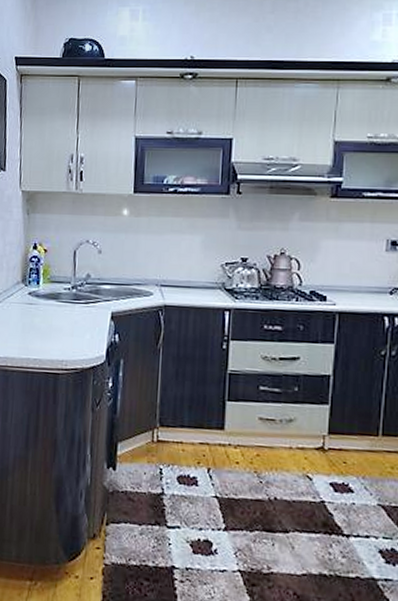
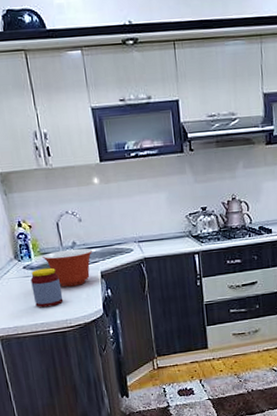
jar: none [32,297,65,343] -> present [30,267,64,308]
mixing bowl: none [51,281,108,324] -> present [42,248,93,287]

